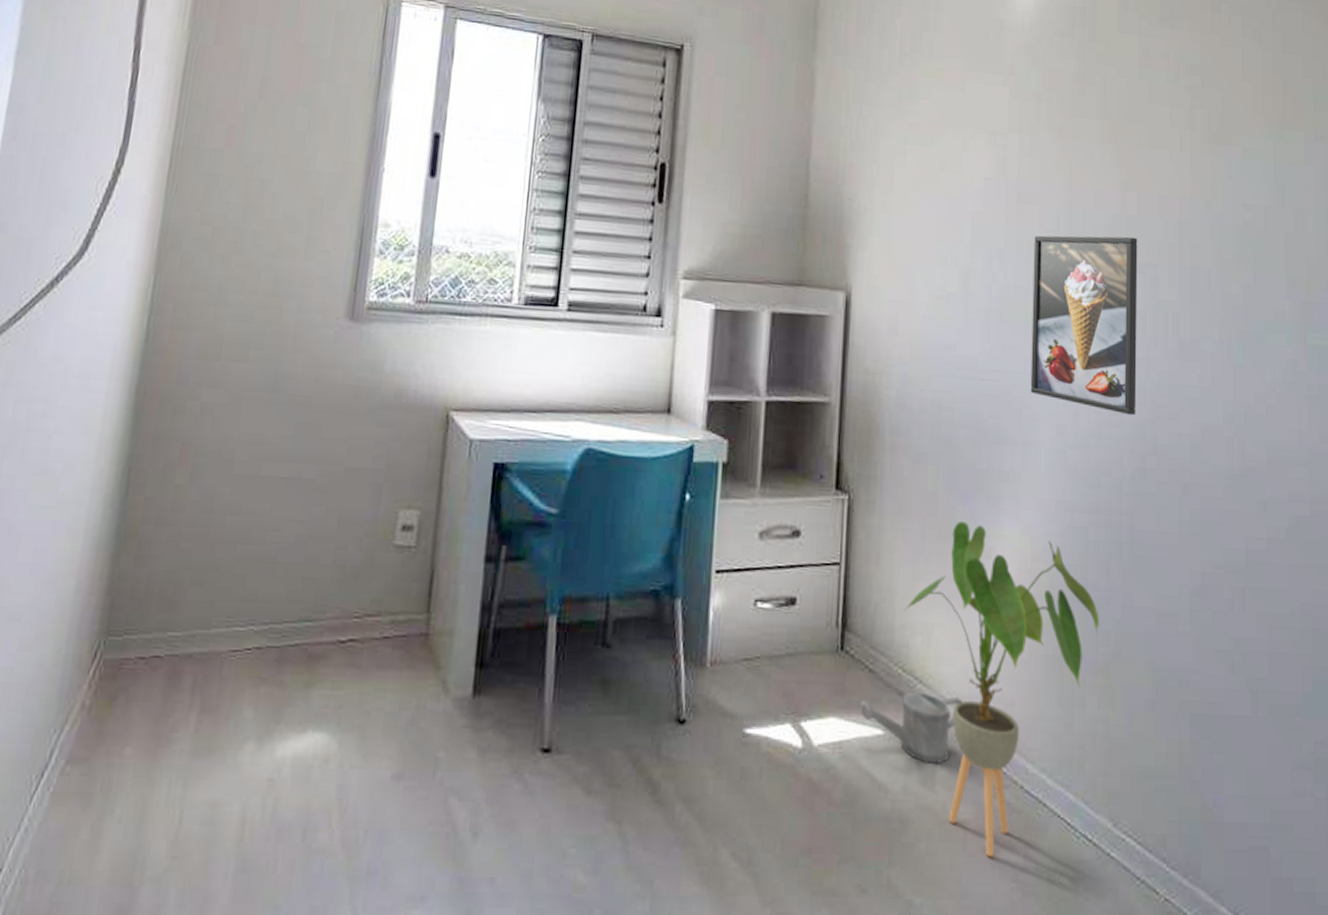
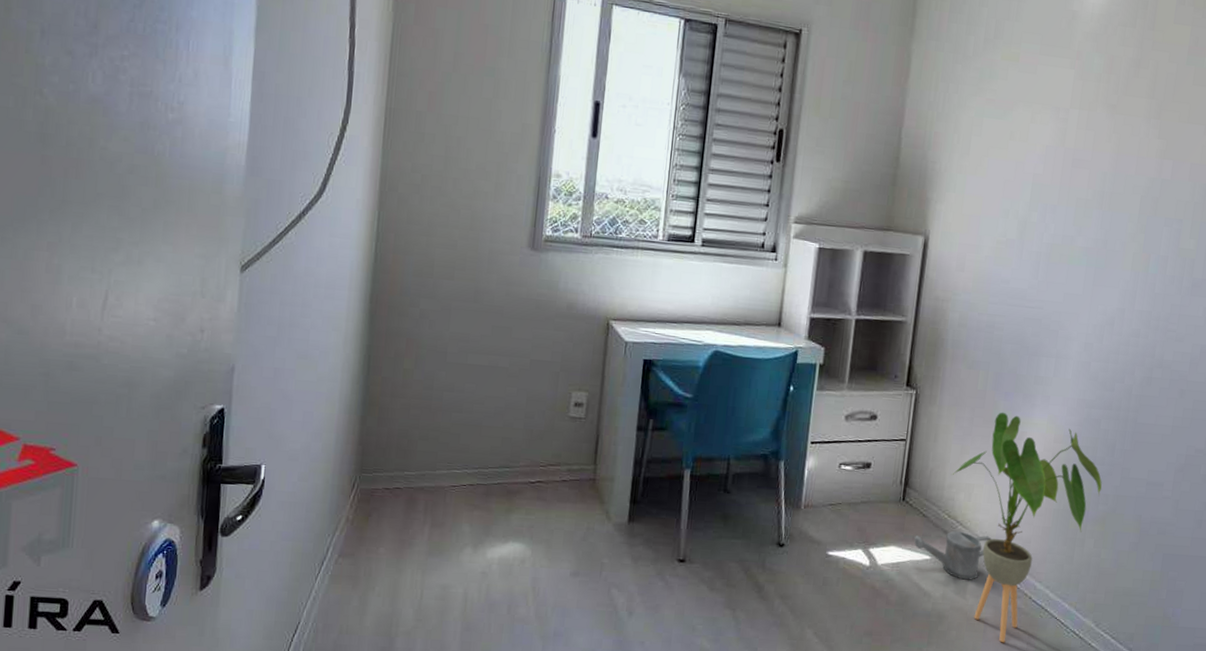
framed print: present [1030,235,1138,416] -> none [1066,194,1169,338]

